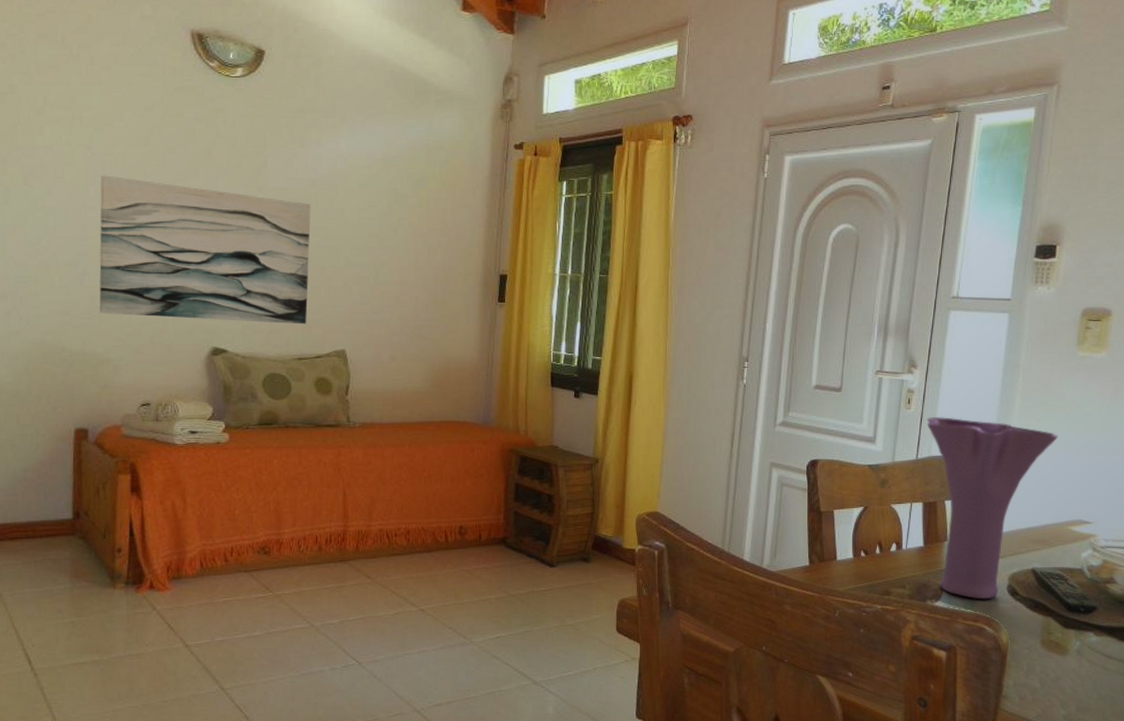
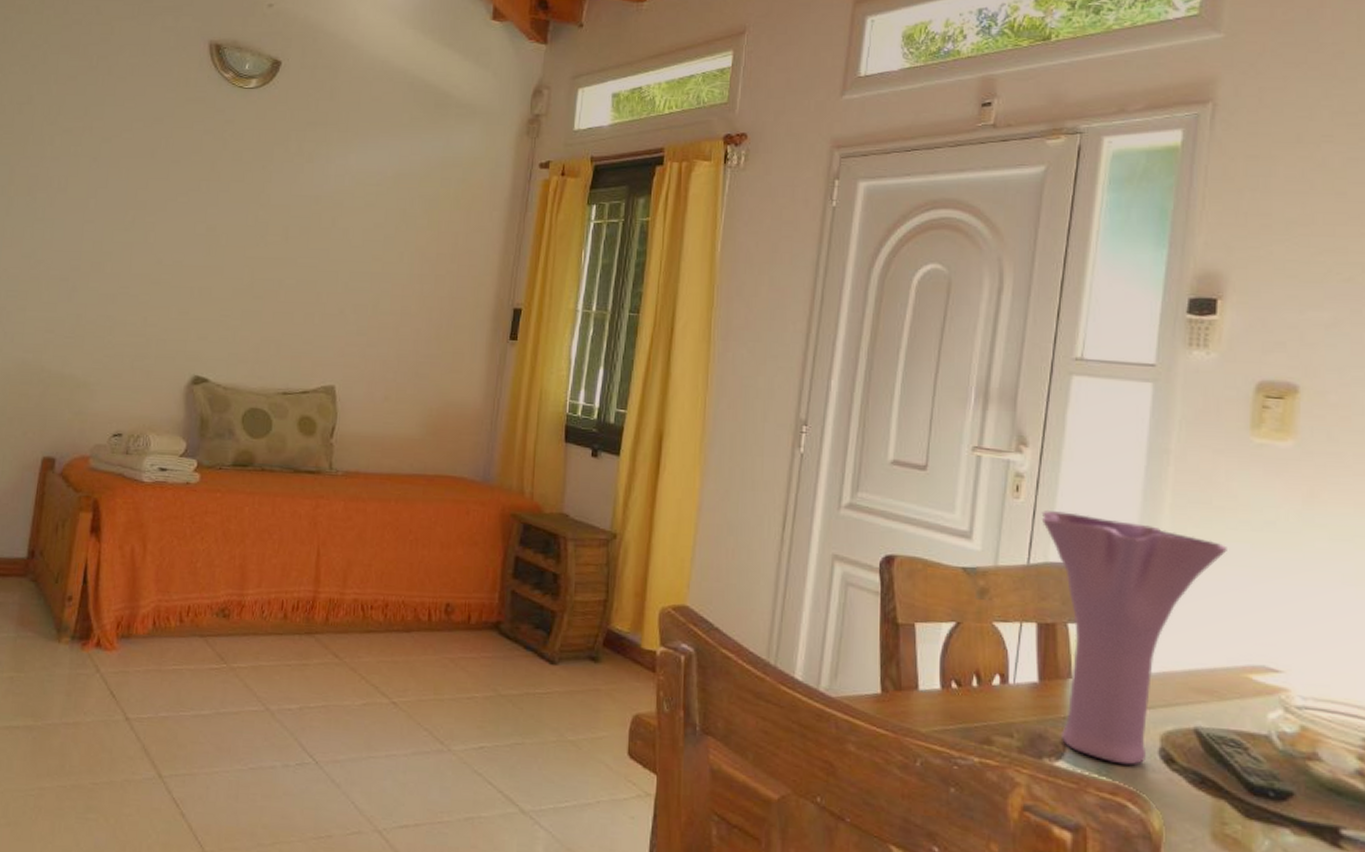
wall art: present [99,175,311,325] -> none [84,187,313,355]

